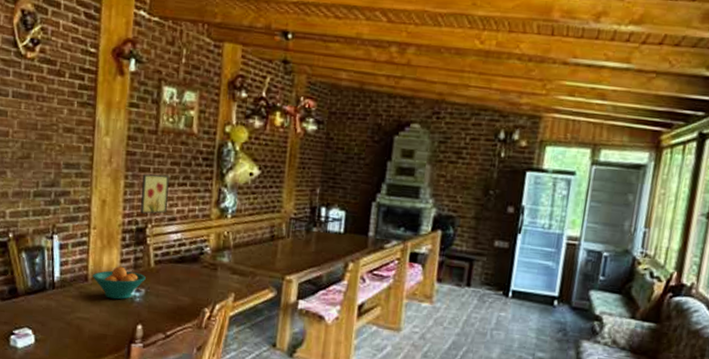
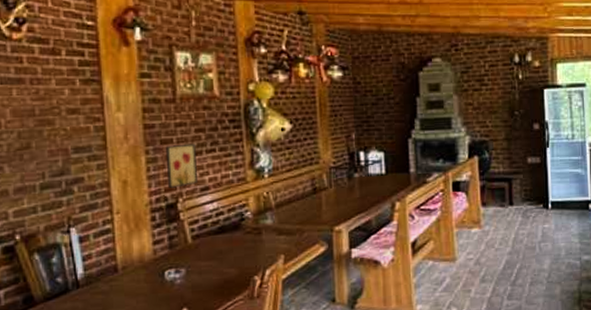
fruit bowl: present [91,266,146,300] -> none [121,249,184,287]

